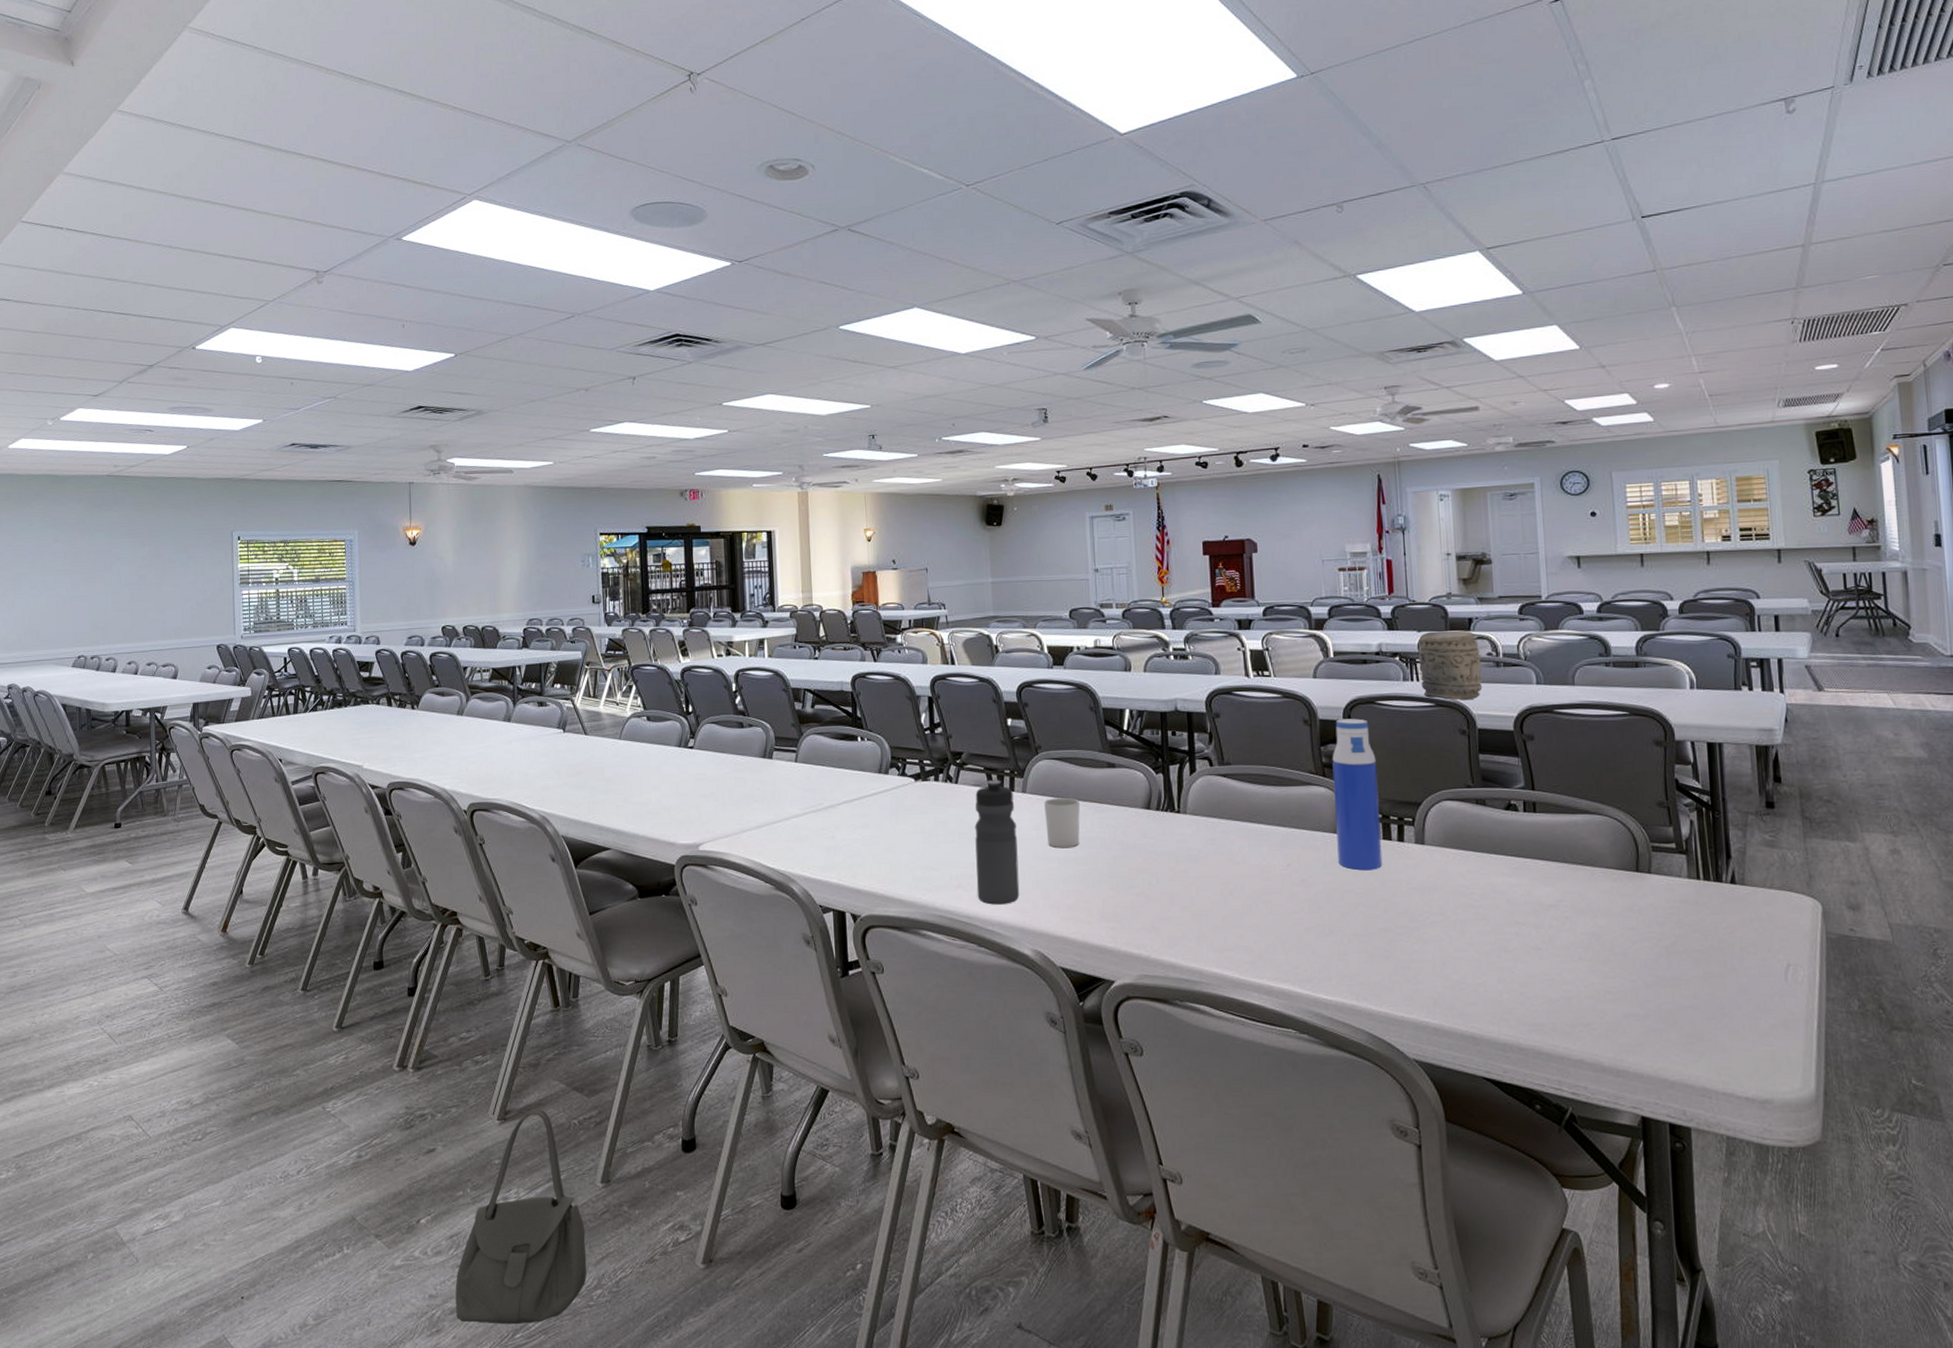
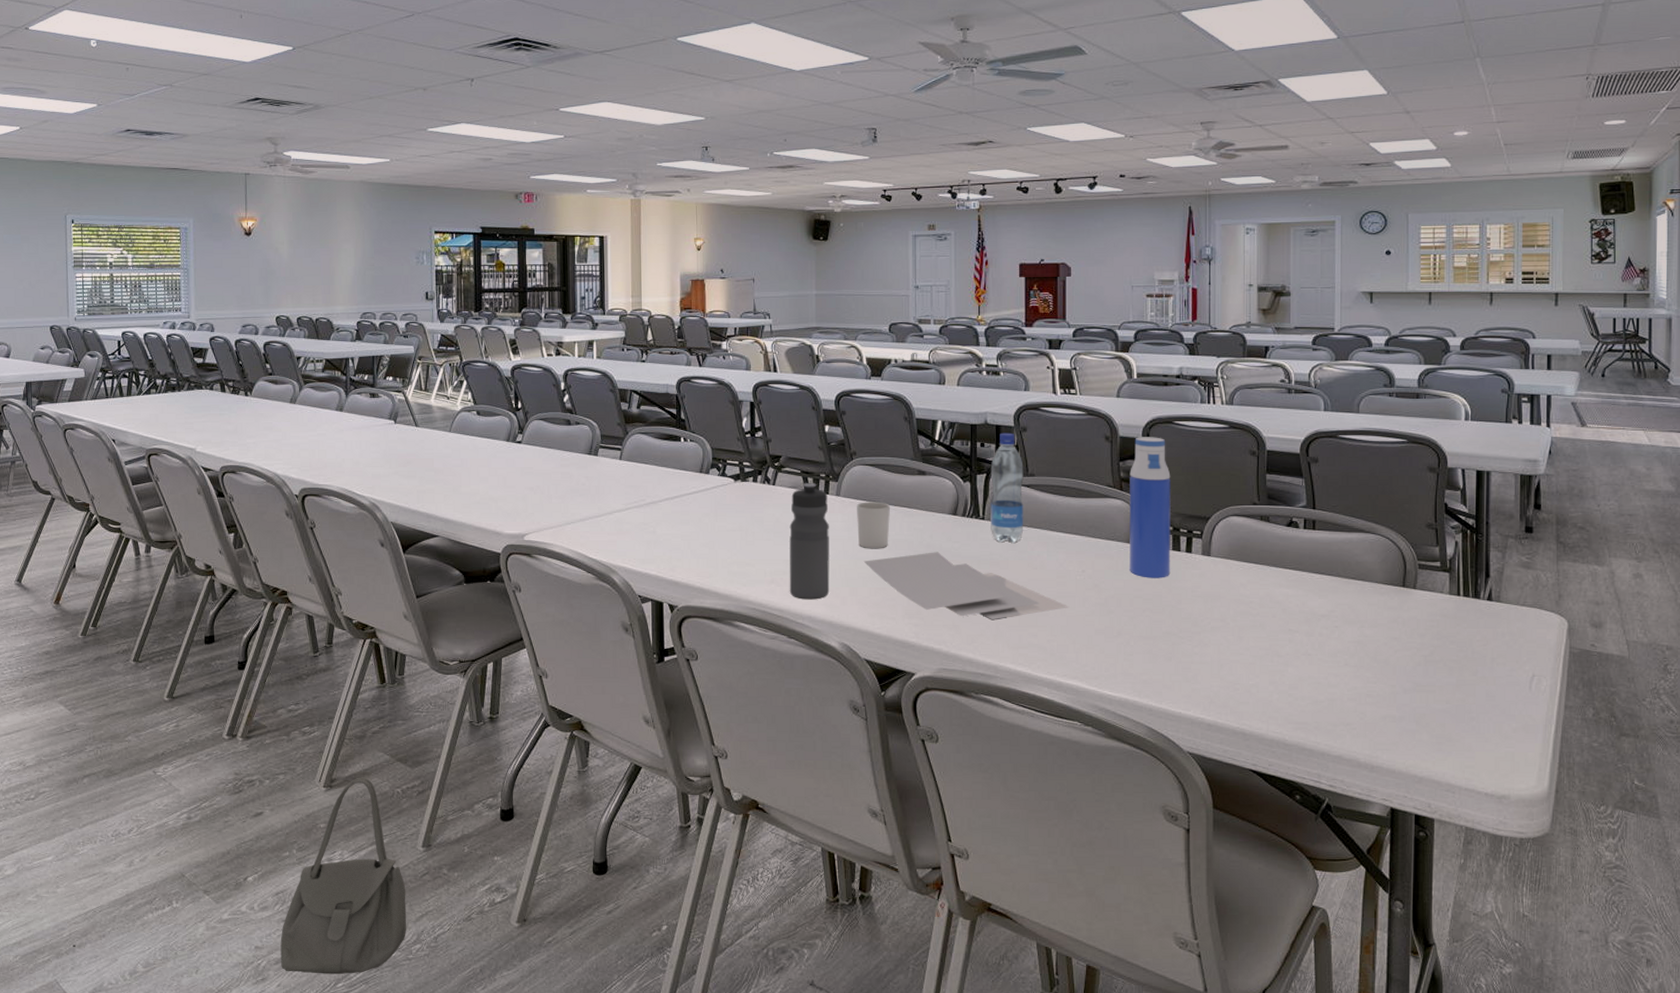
papers: none [1054,849,1275,921] -> present [863,552,1068,620]
bottle: none [1183,719,1223,838] -> present [990,432,1024,544]
decorative planter: present [1418,630,1483,700] -> none [1216,358,1275,423]

